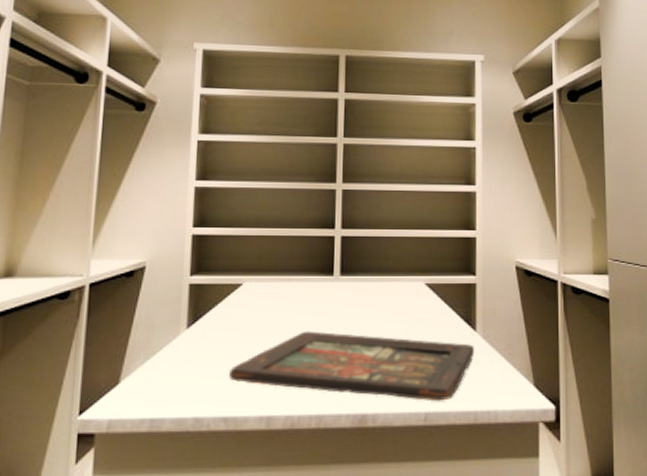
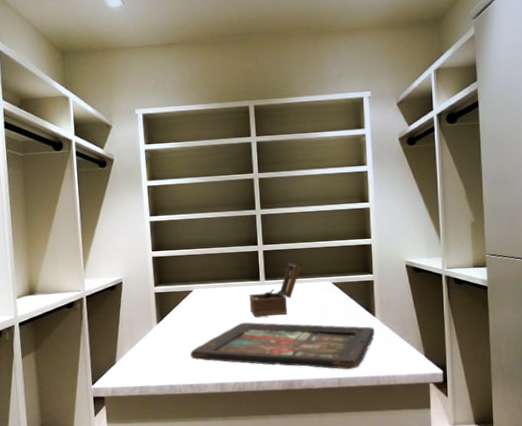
wooden box: none [316,253,388,325] -> present [249,262,301,317]

